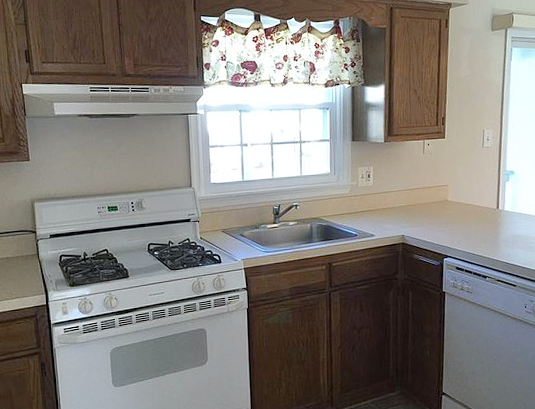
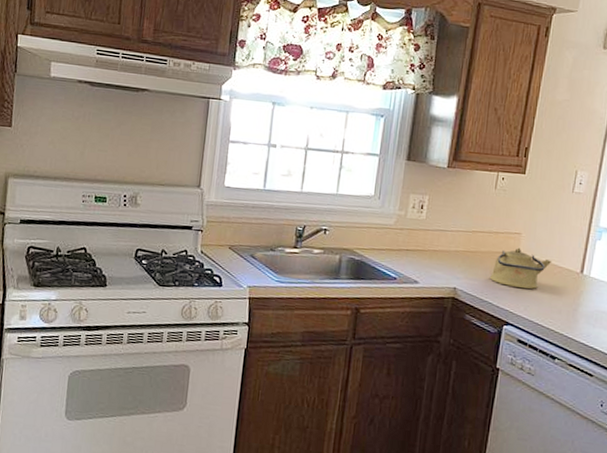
kettle: none [429,196,473,227] -> present [490,247,551,289]

